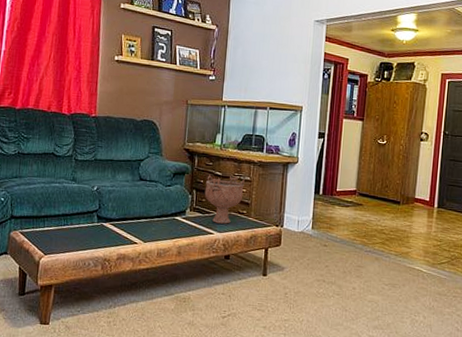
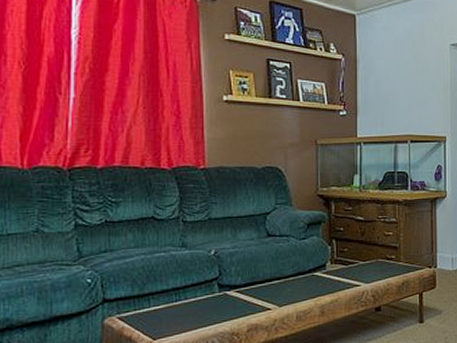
decorative bowl: present [204,174,245,224] -> none [345,219,390,274]

